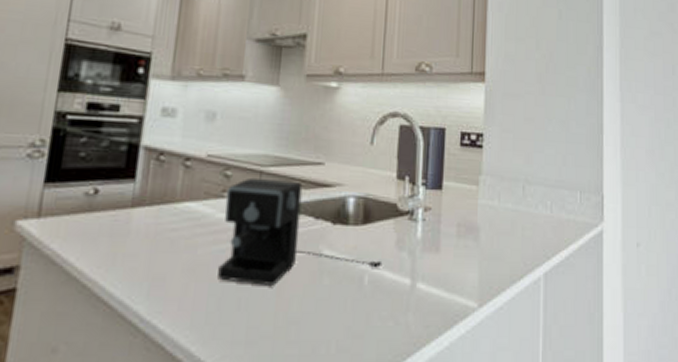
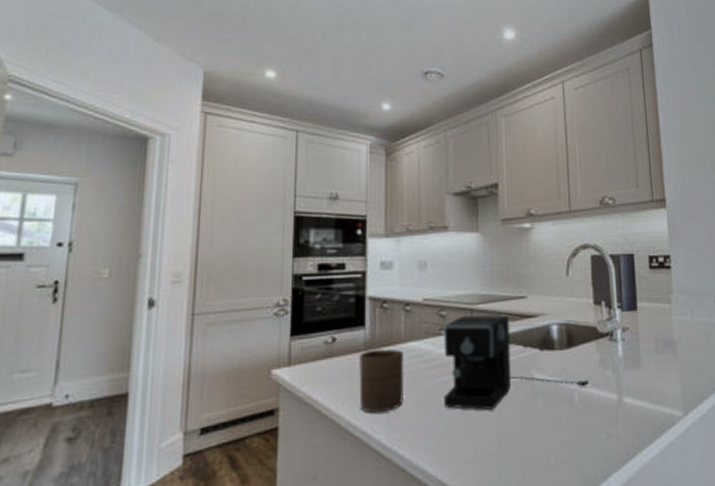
cup: none [119,206,177,280] -> present [359,349,405,413]

